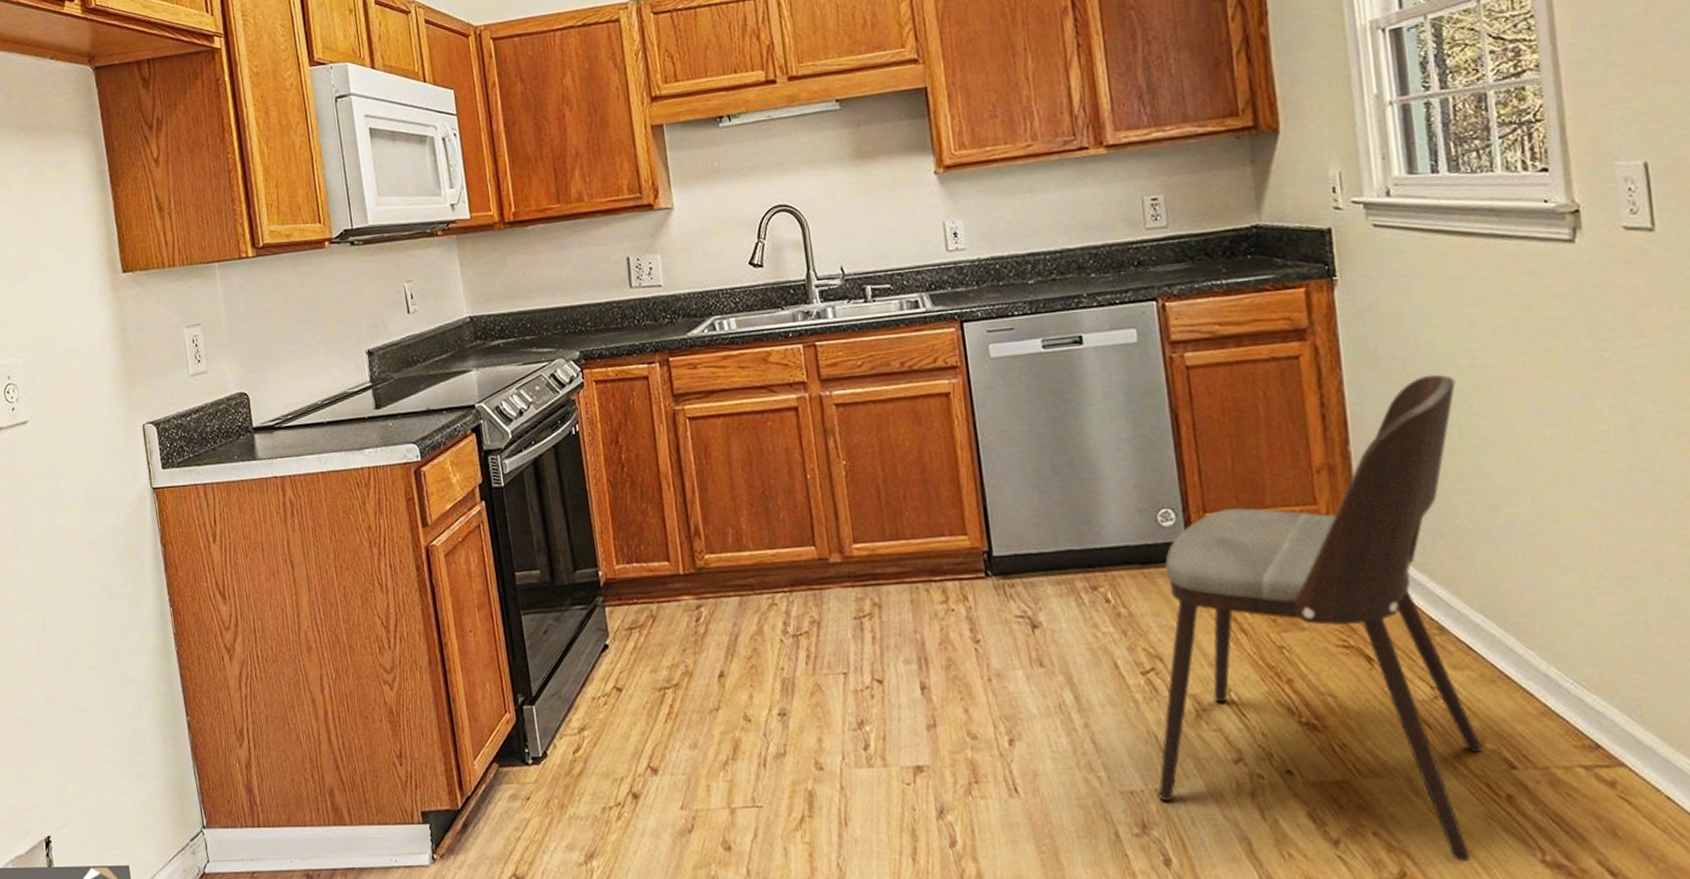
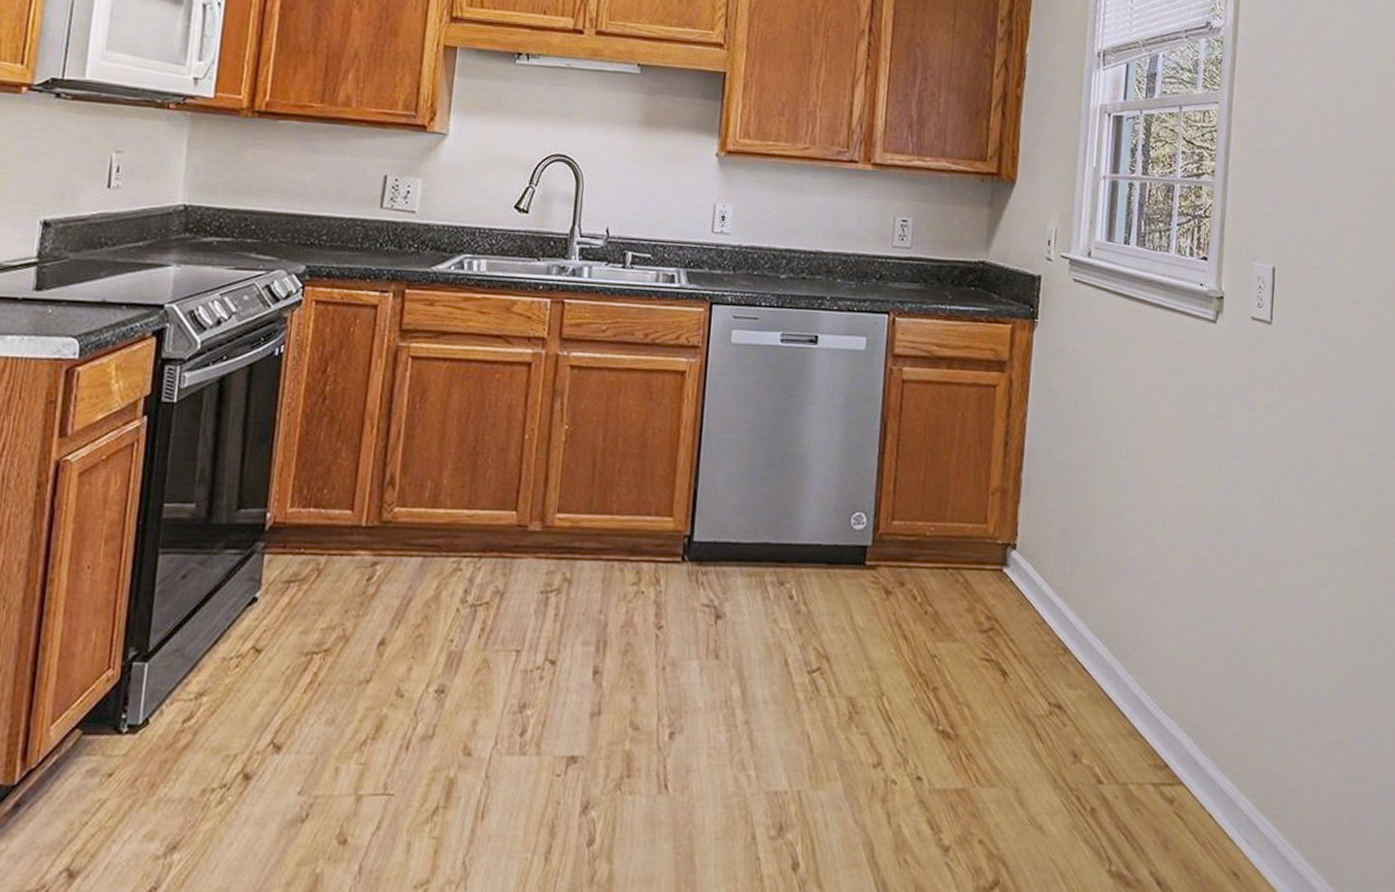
dining chair: present [1158,374,1483,862] -> none [800,418,1112,871]

